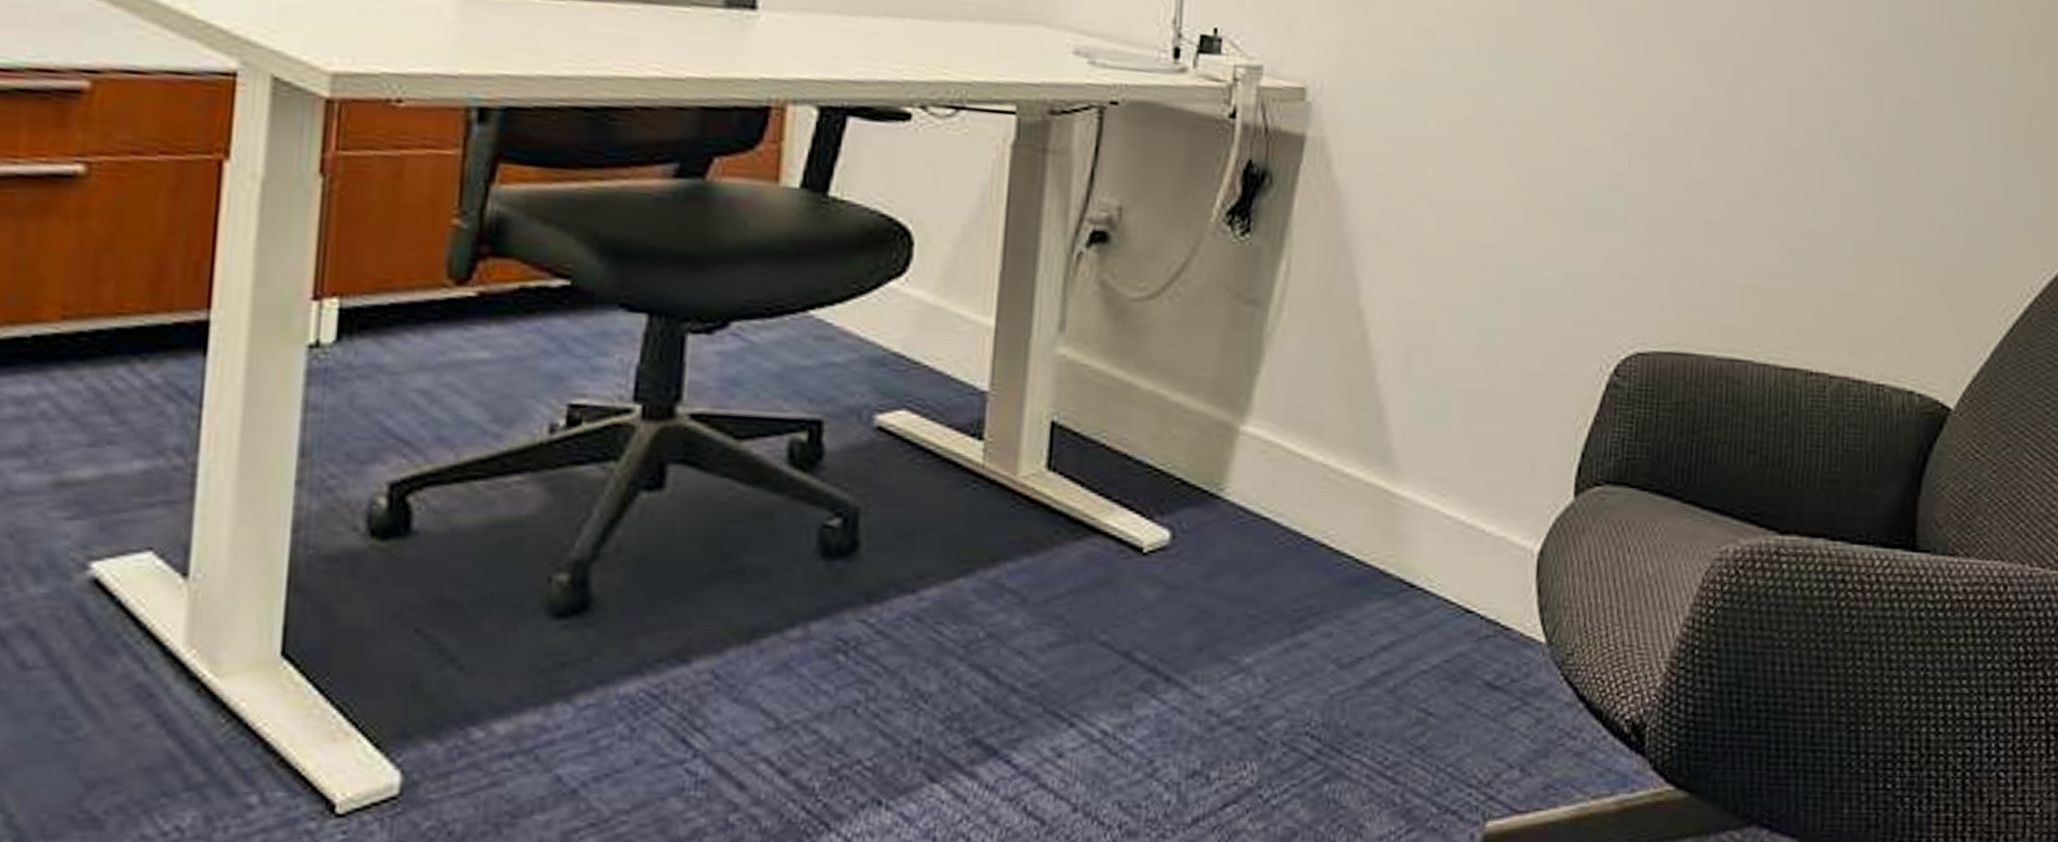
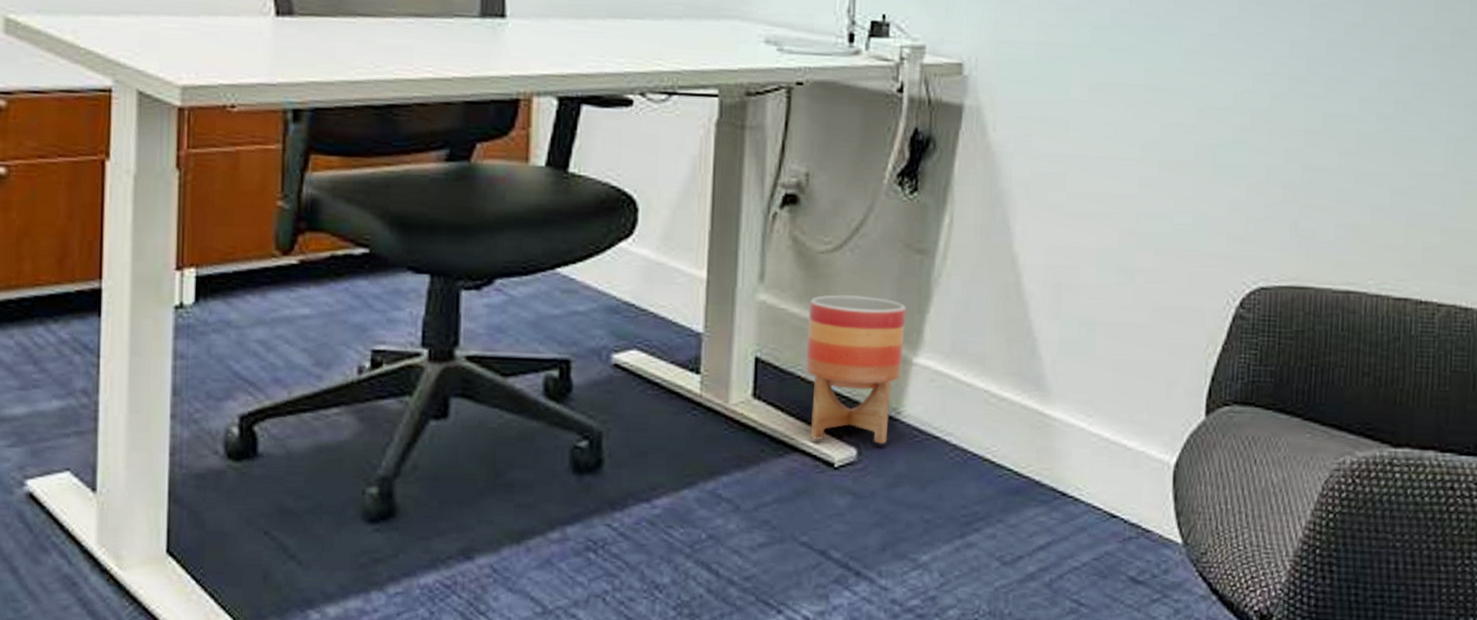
planter: none [1111,349,1233,526] -> present [805,294,906,444]

